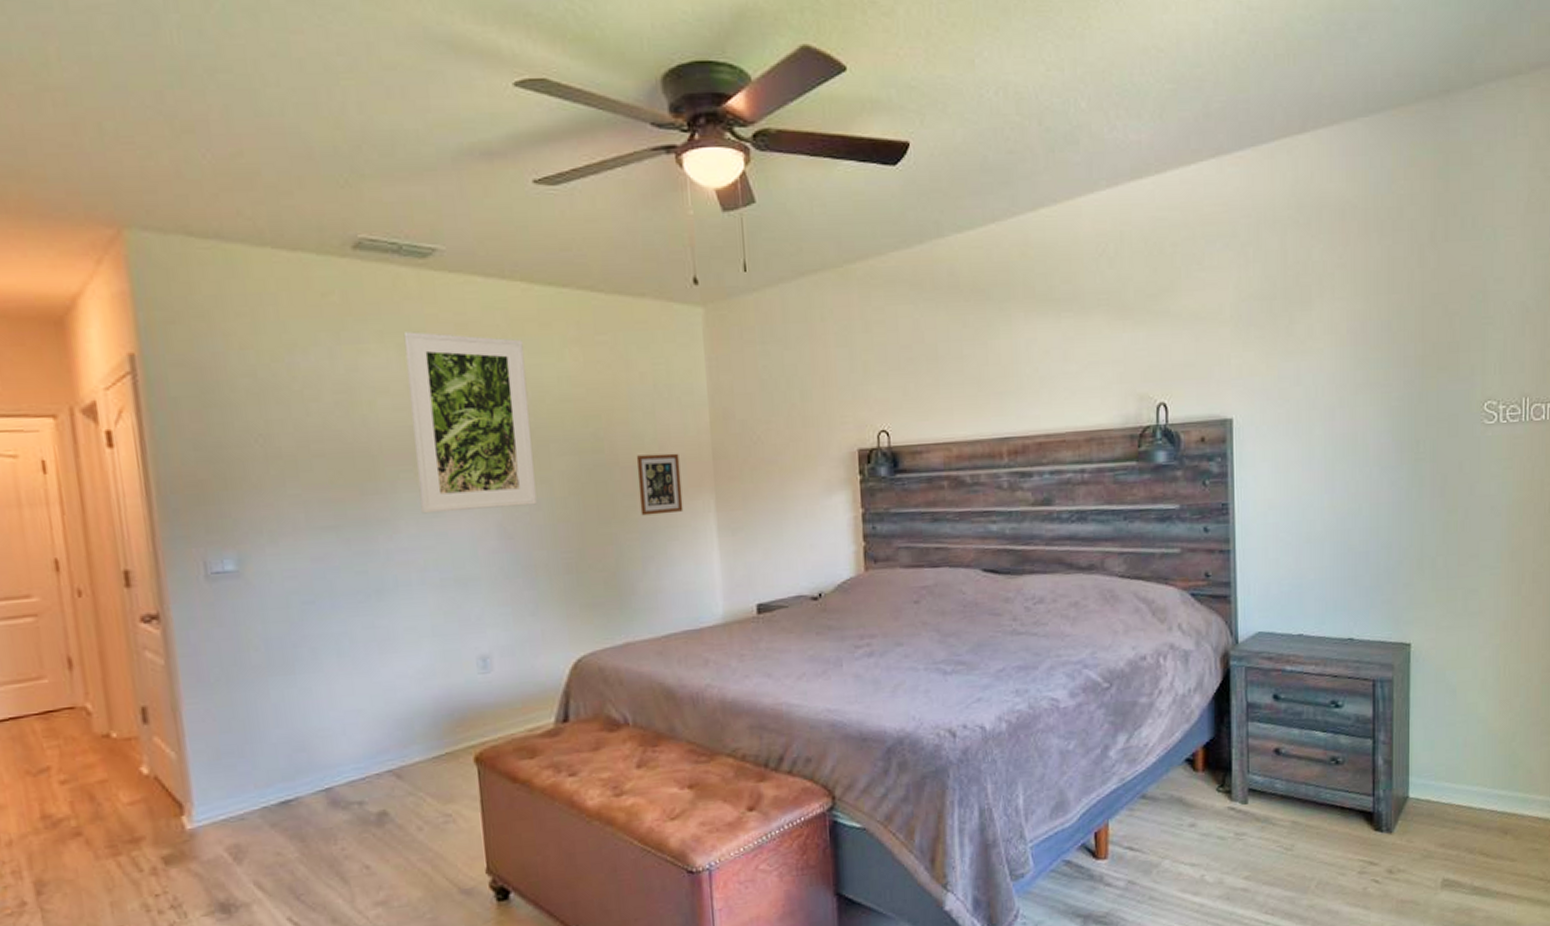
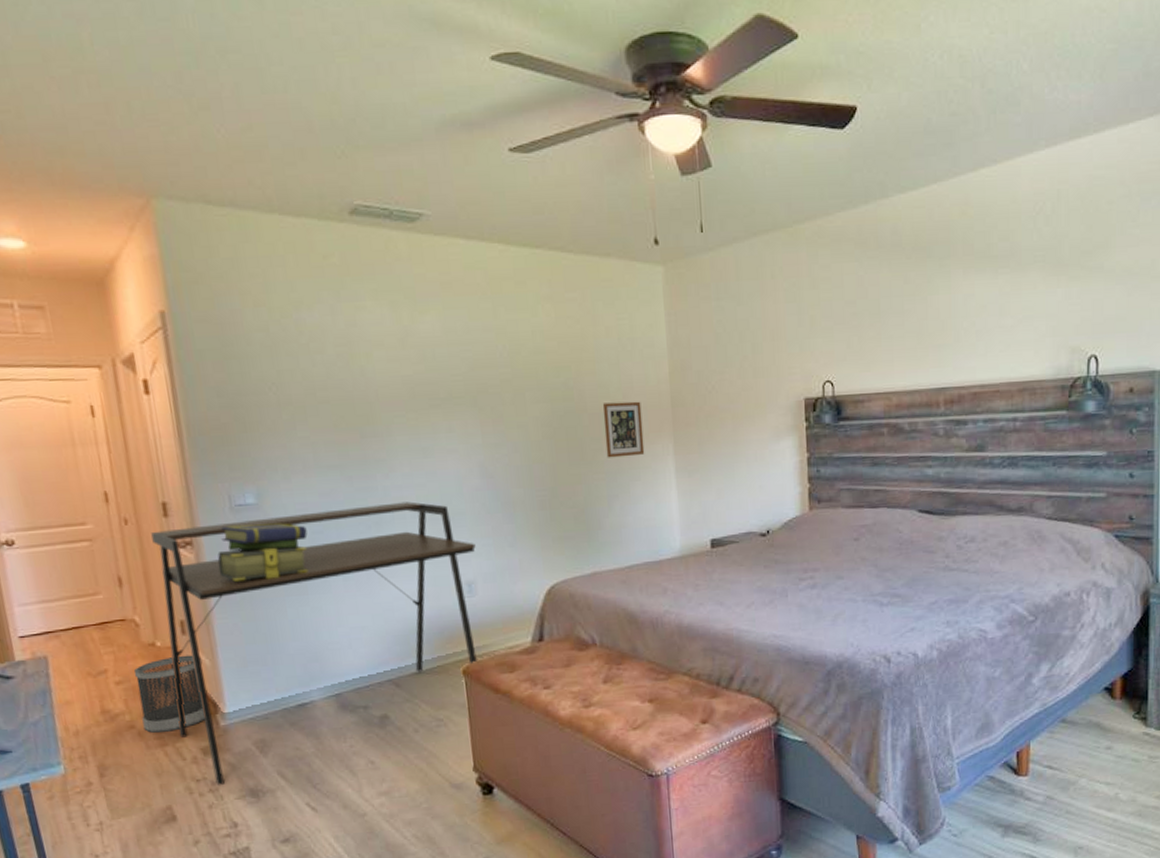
wastebasket: none [82,747,168,841] -> present [133,655,205,733]
desk: none [110,566,492,901] -> present [151,501,477,786]
stack of books: none [188,592,296,661] -> present [217,523,308,582]
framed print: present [403,331,537,514] -> none [395,290,514,455]

